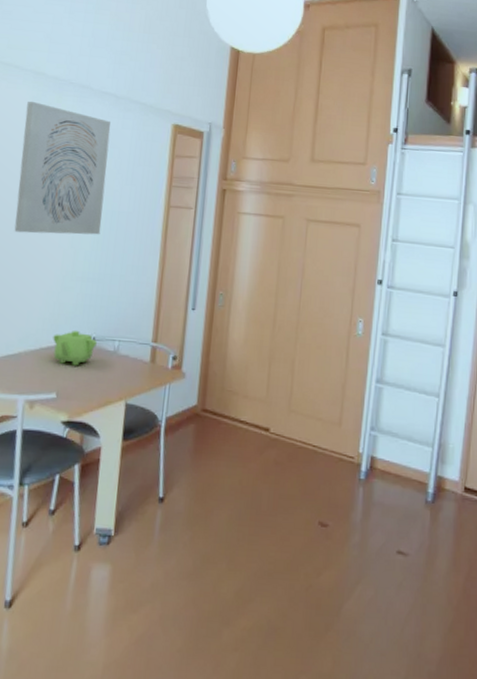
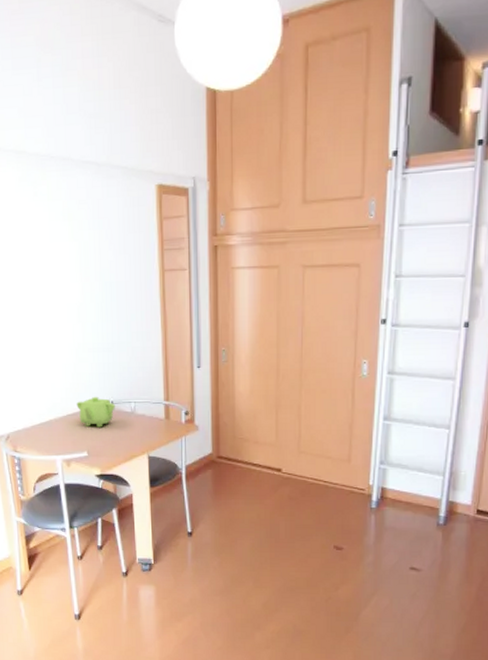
wall art: present [14,101,111,235] -> none [15,182,103,313]

